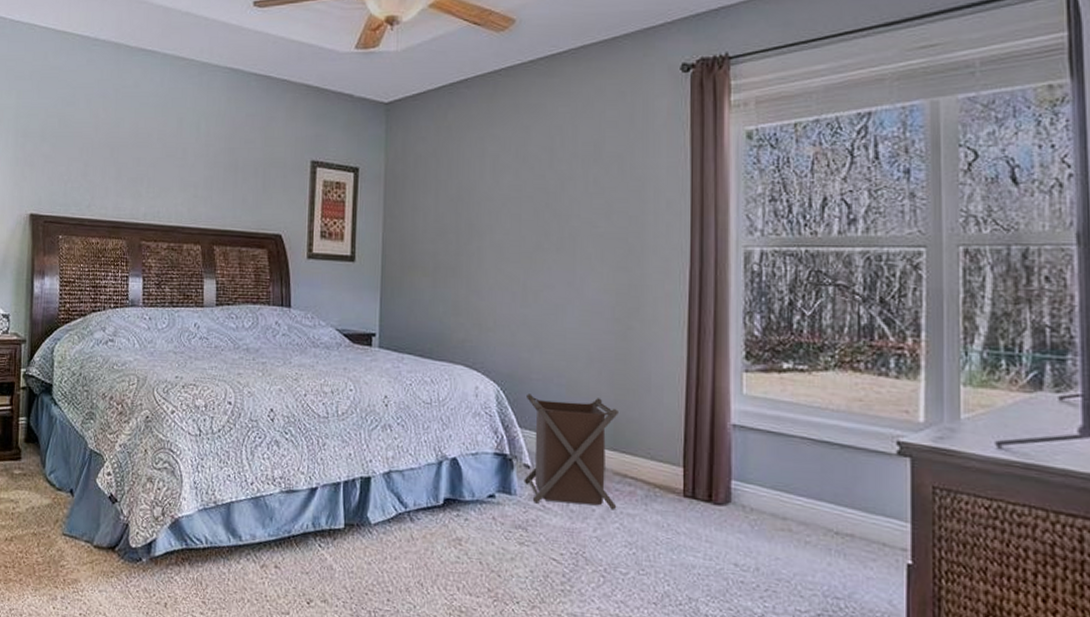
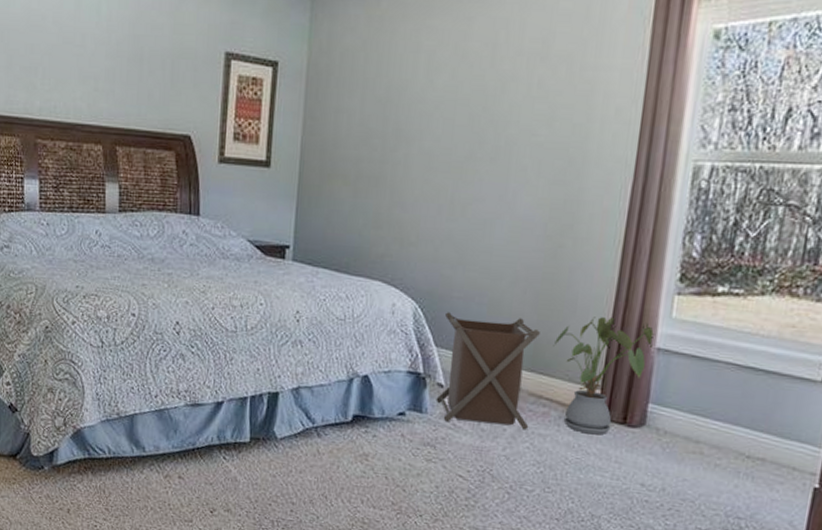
house plant: none [632,395,728,514] -> present [553,316,654,435]

